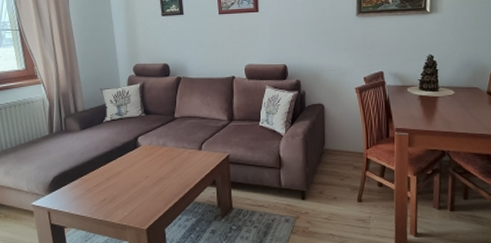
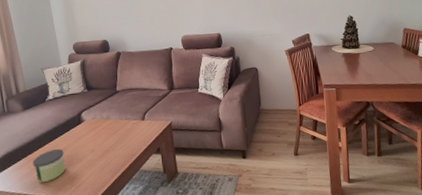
candle: none [87,171,119,205] -> present [33,148,66,183]

